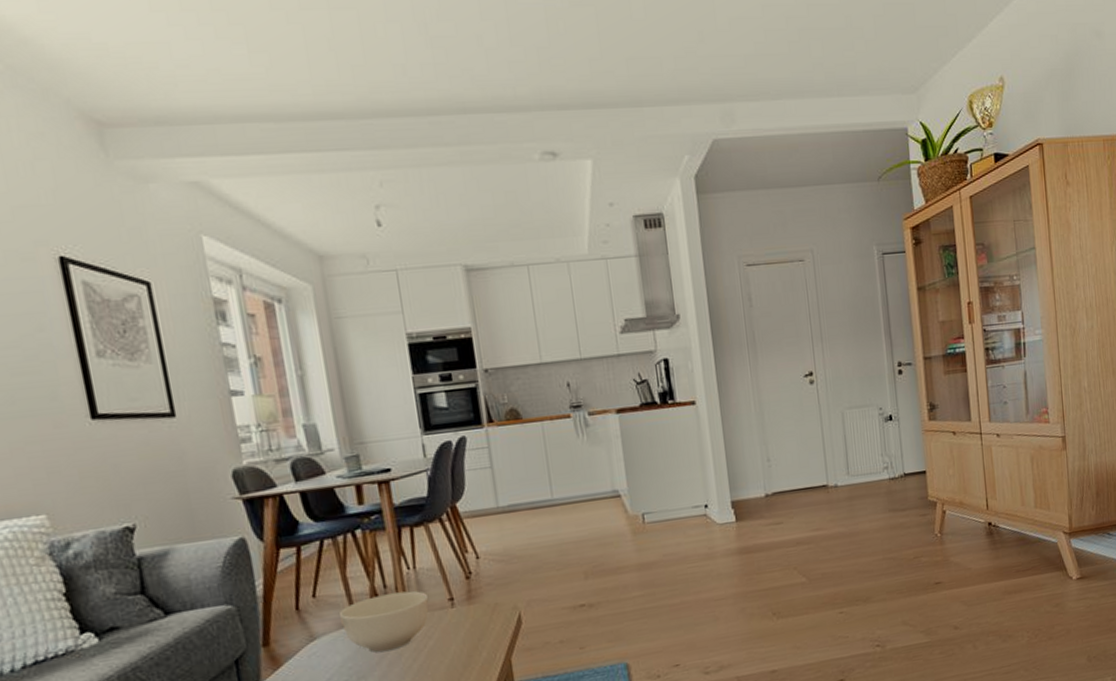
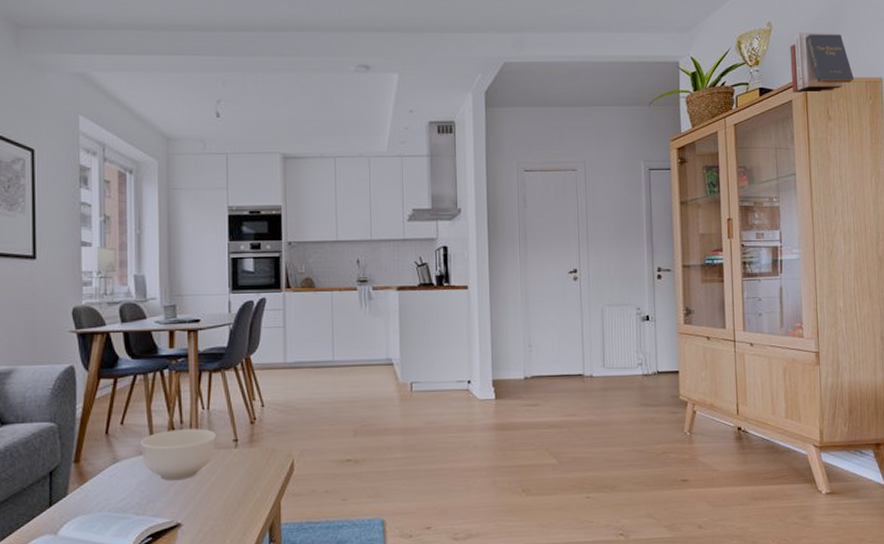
books: none [1024,86,1092,157] -> present [790,33,855,93]

